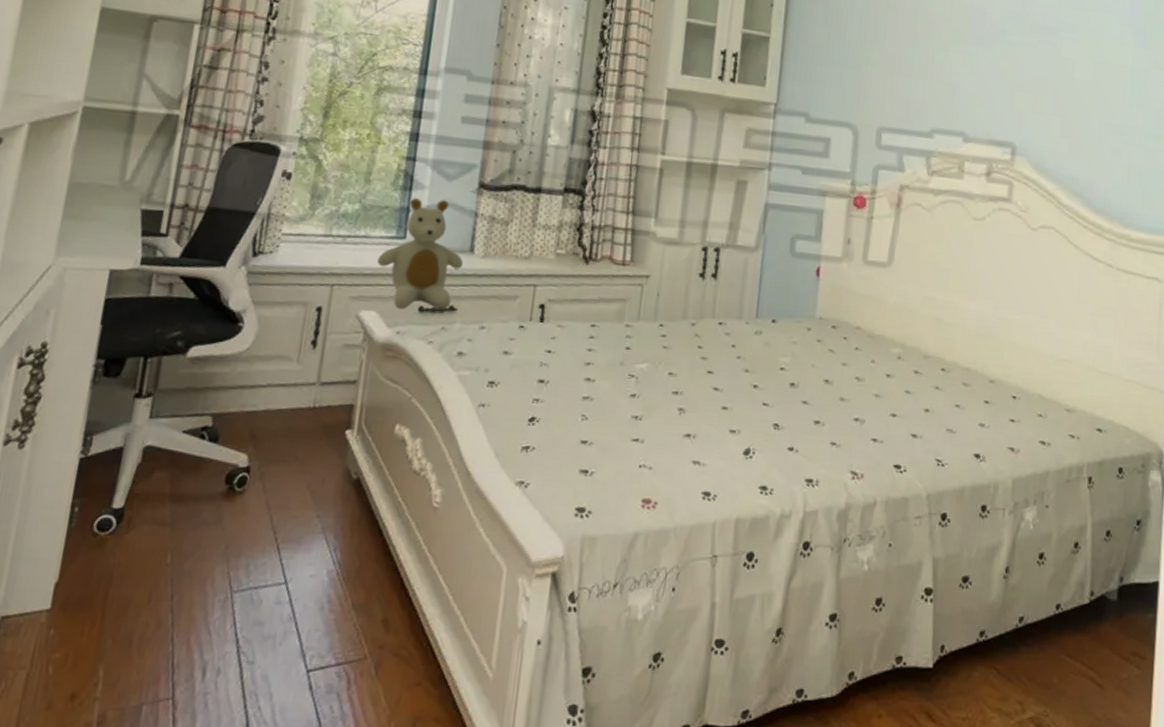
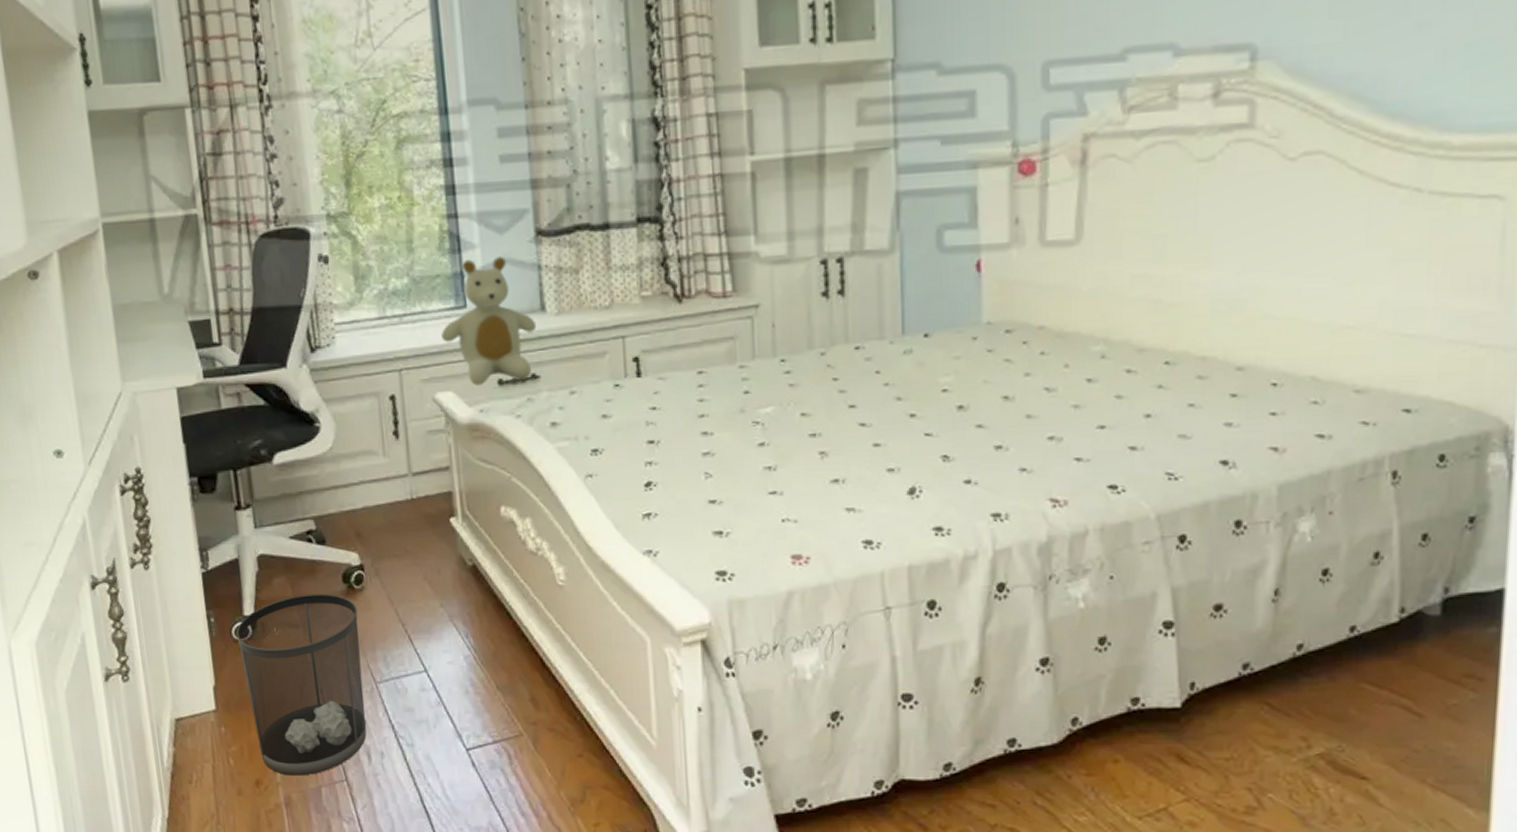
waste bin: none [86,491,233,691] -> present [236,593,367,776]

